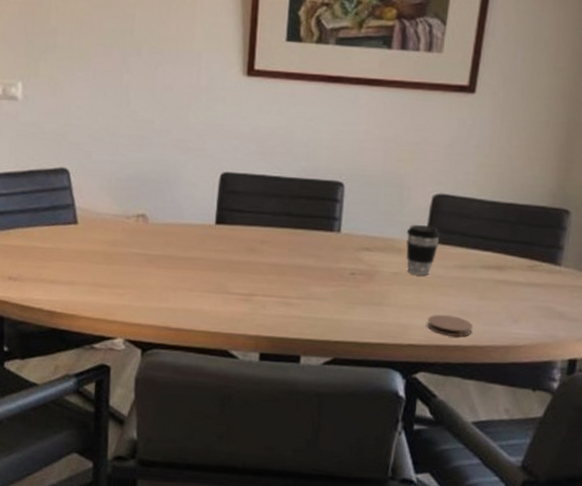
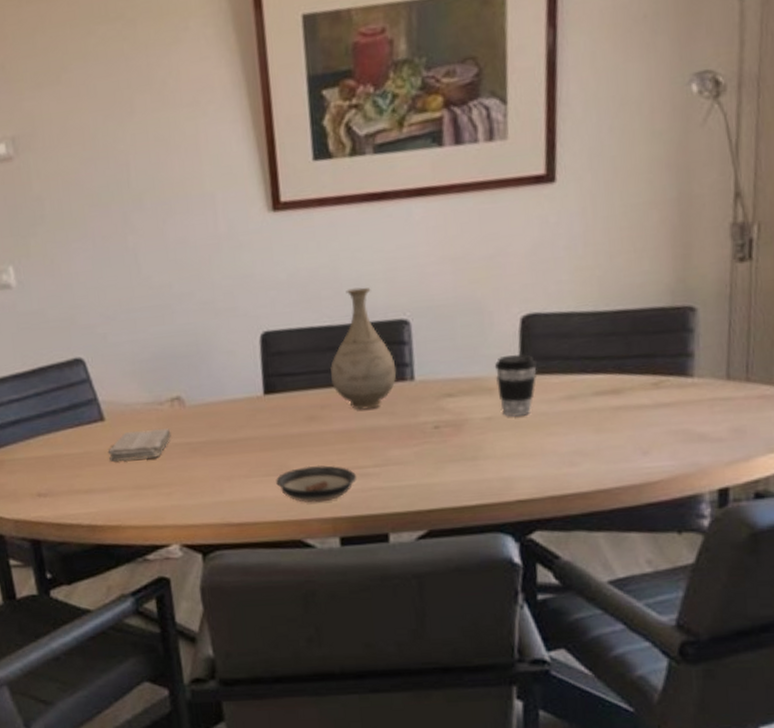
washcloth: none [75,237,132,262] -> present [108,428,171,462]
saucer: none [214,289,282,322] -> present [276,465,357,503]
vase: none [273,149,328,251] -> present [330,287,397,410]
coaster: present [426,314,473,337] -> none [535,458,593,484]

